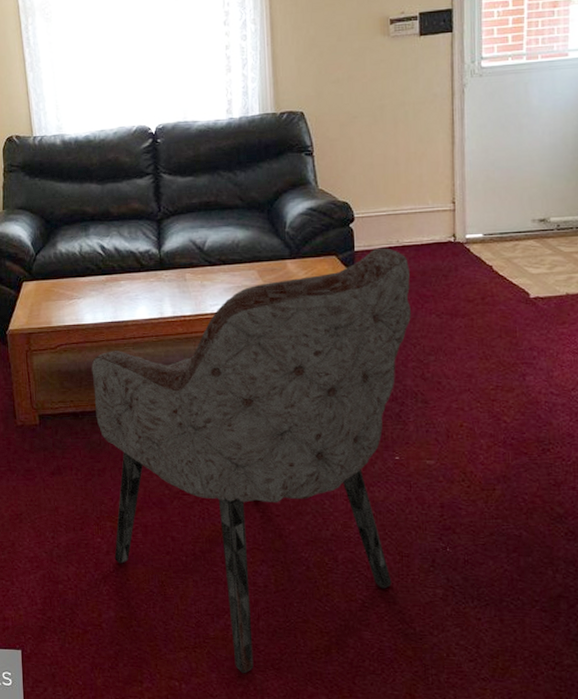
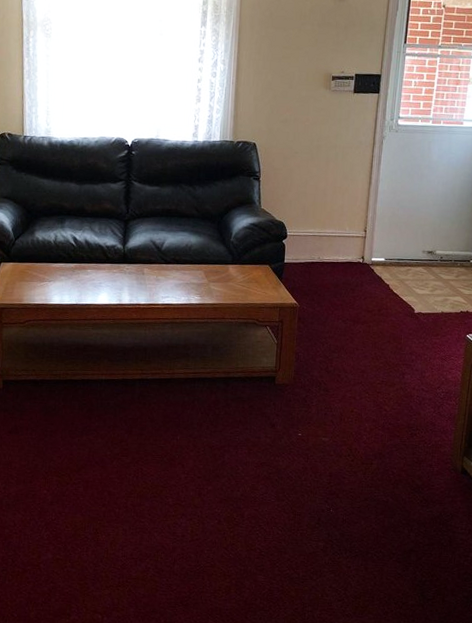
armchair: present [91,248,411,674] -> none [54,262,327,609]

